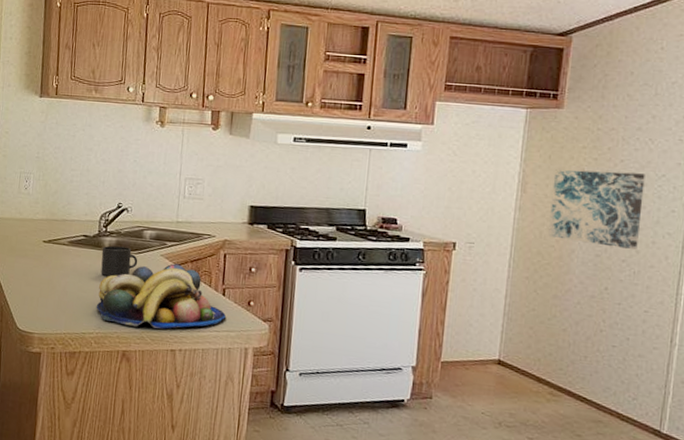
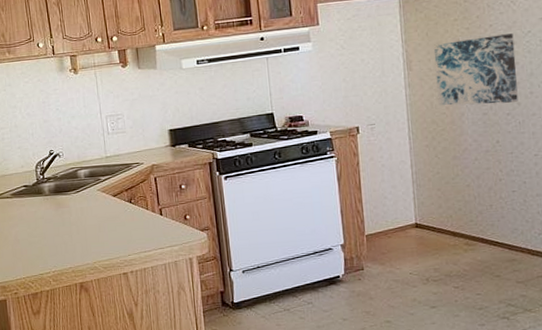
fruit bowl: present [96,263,226,329] -> none [47,195,167,260]
mug: present [100,245,138,277] -> none [43,189,78,219]

